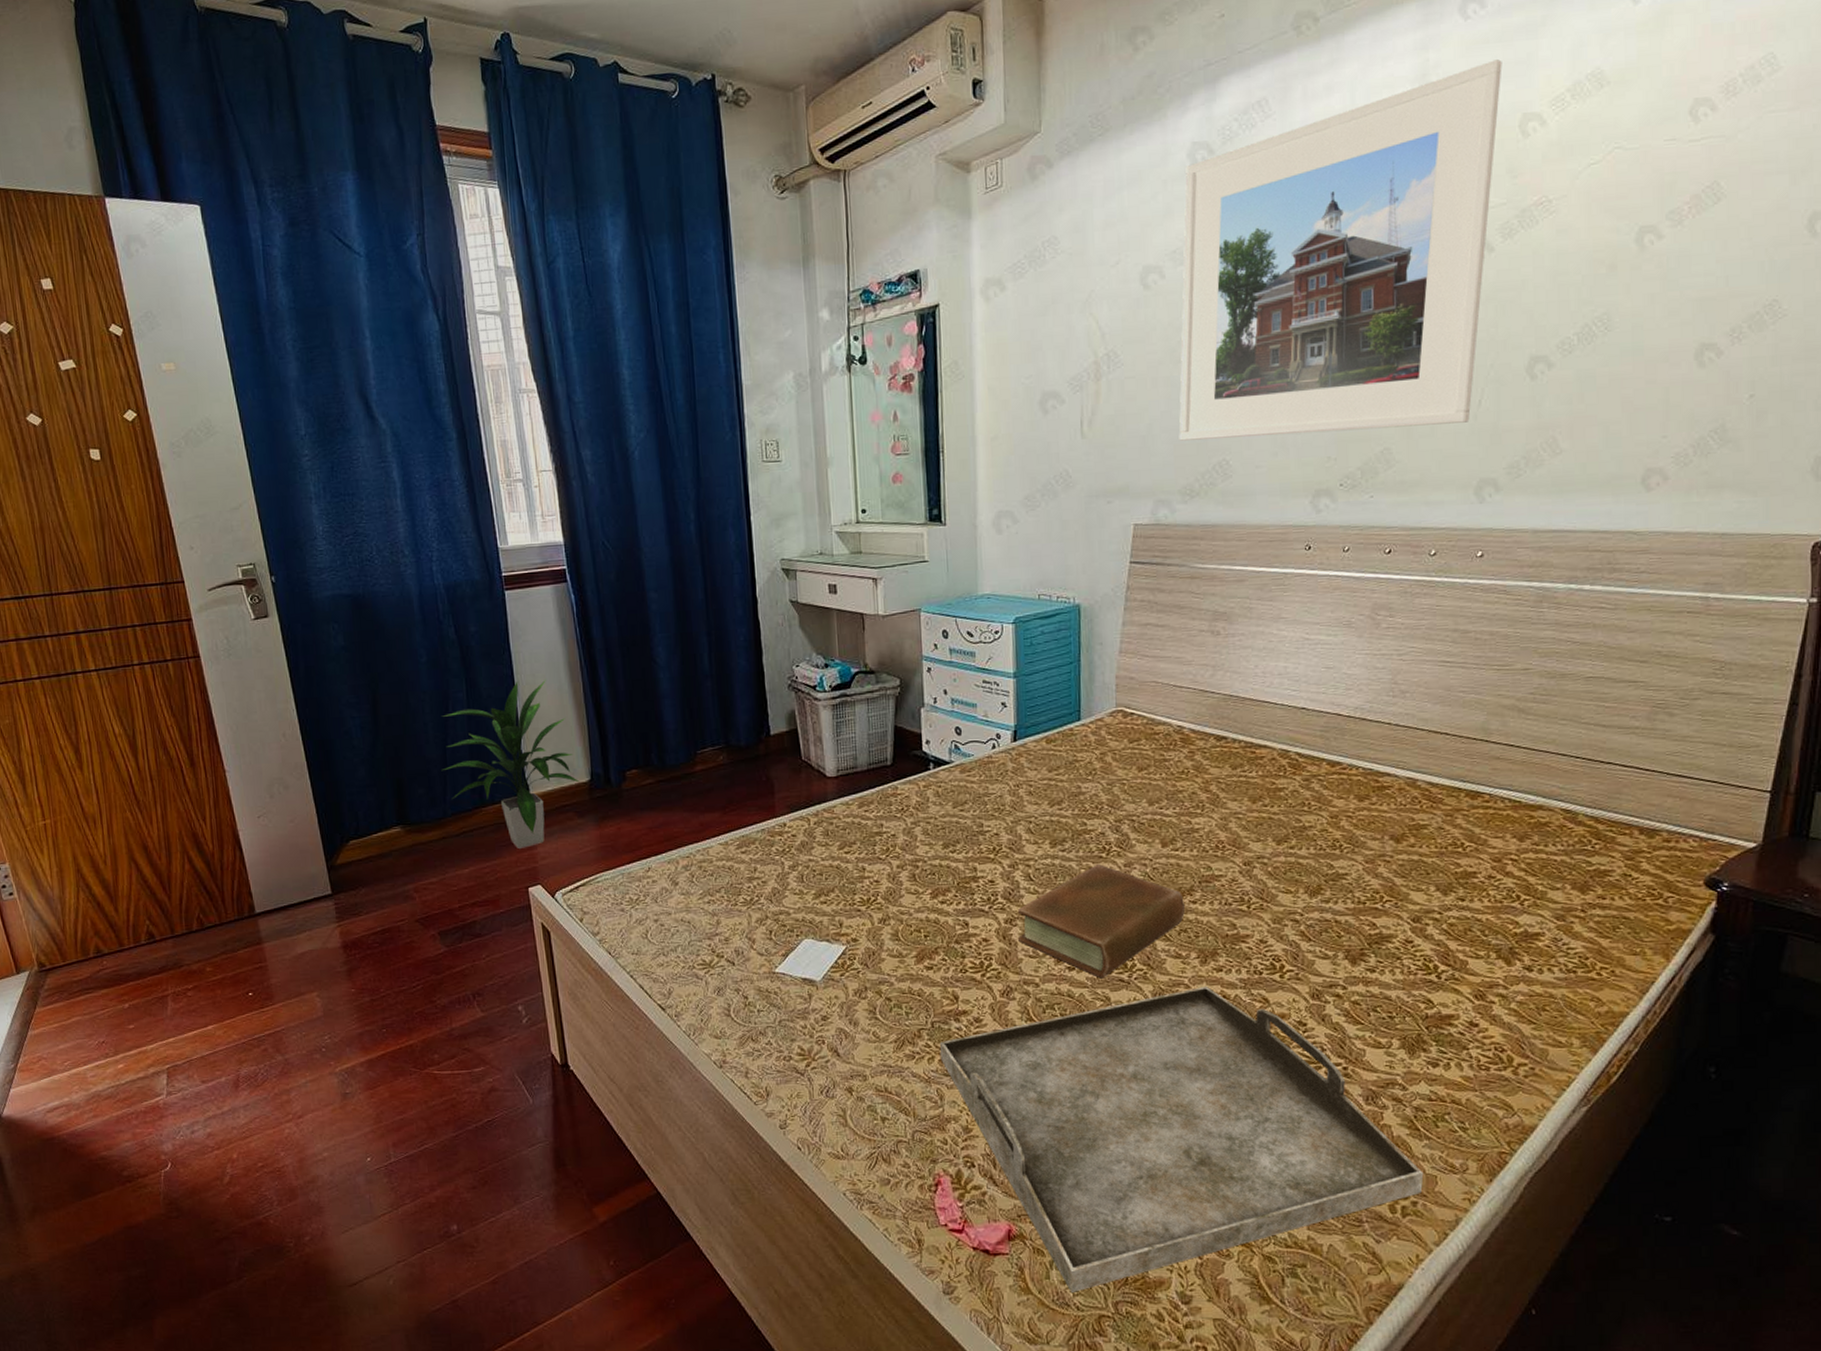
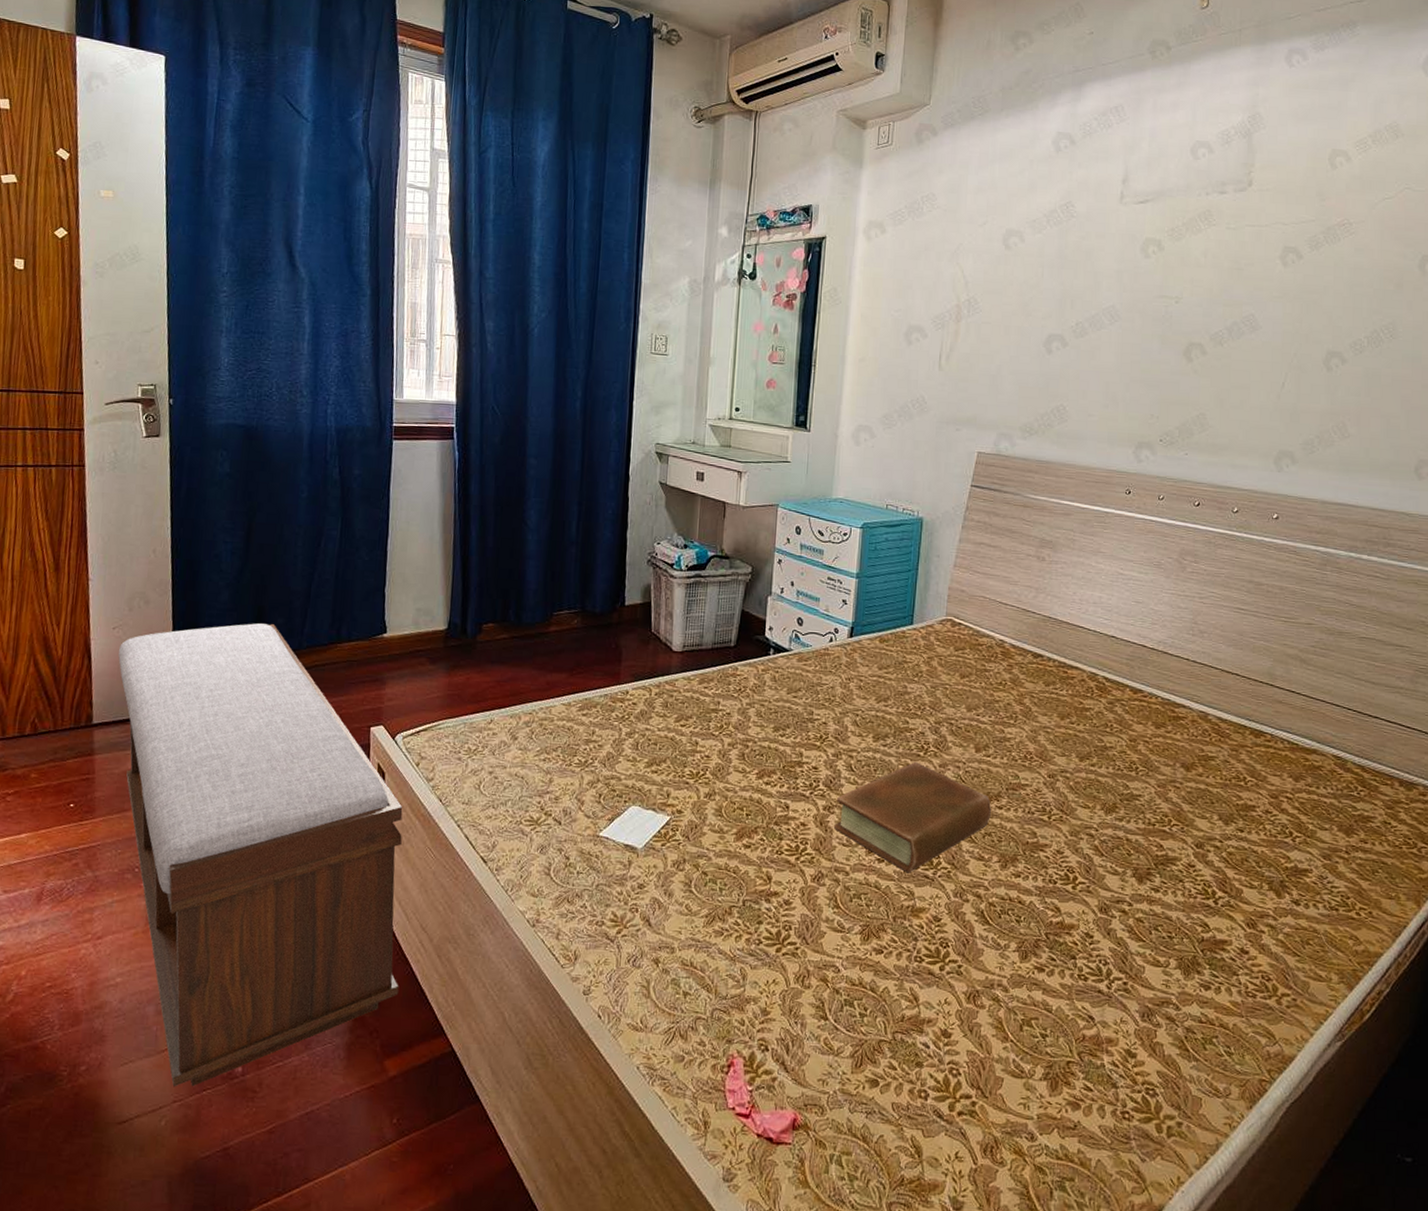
bench: none [267,795,597,1249] -> present [118,623,403,1087]
indoor plant: present [442,679,580,849] -> none [305,527,437,688]
serving tray: present [939,986,1424,1292] -> none [747,890,1190,1189]
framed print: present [1179,59,1502,441] -> none [1024,103,1318,400]

